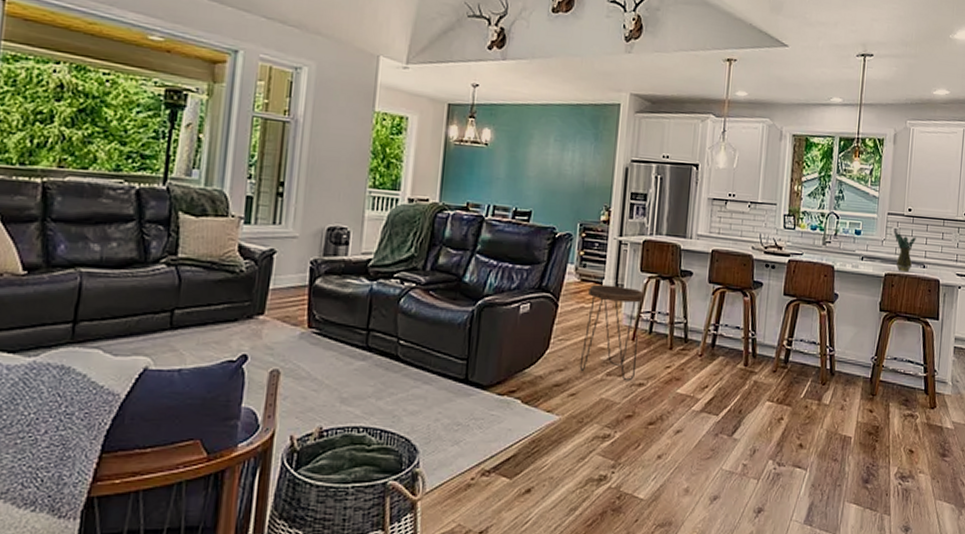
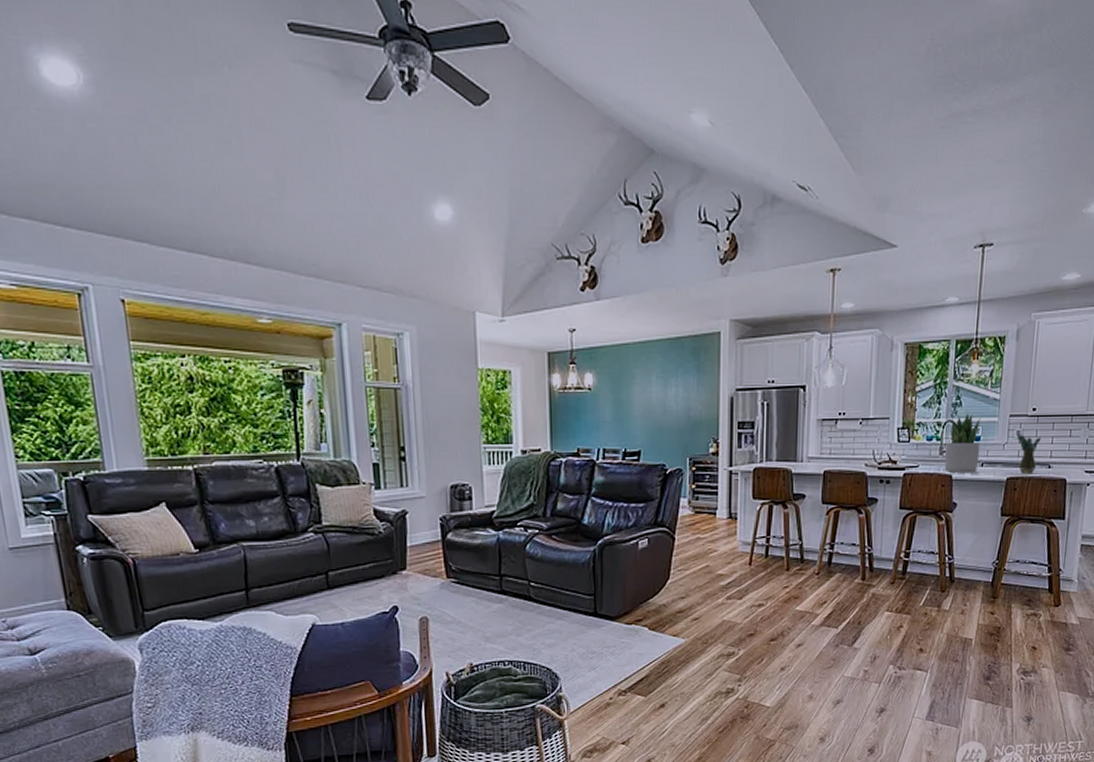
side table: present [579,284,644,381] -> none [700,514,758,603]
planter: none [827,207,861,266] -> present [944,413,981,473]

